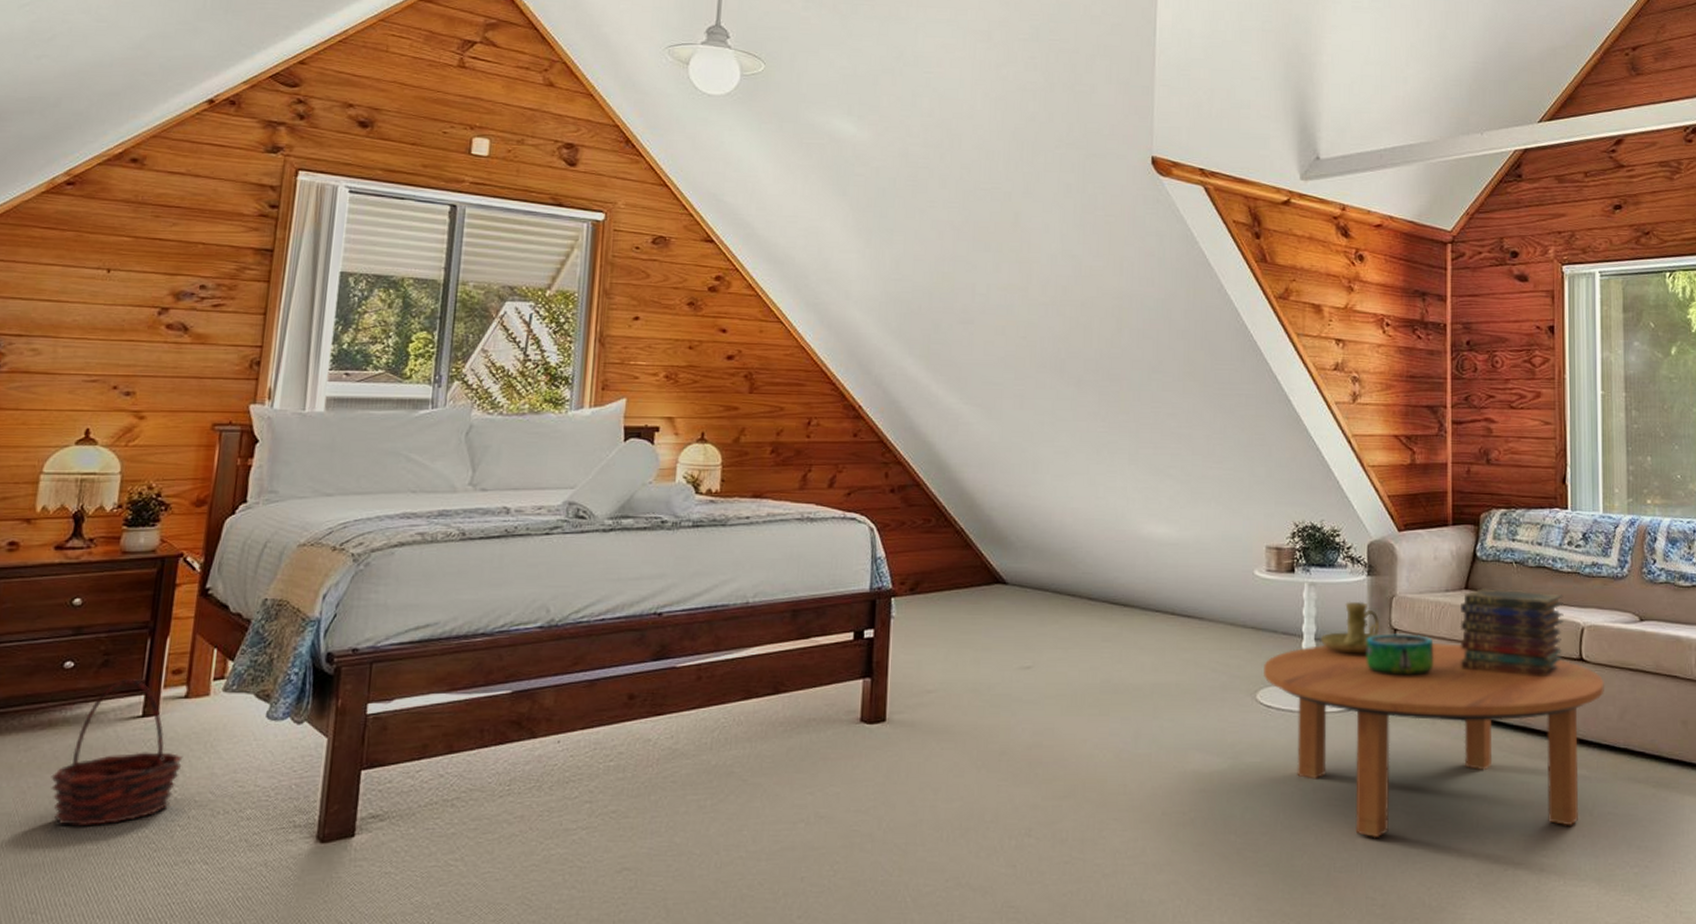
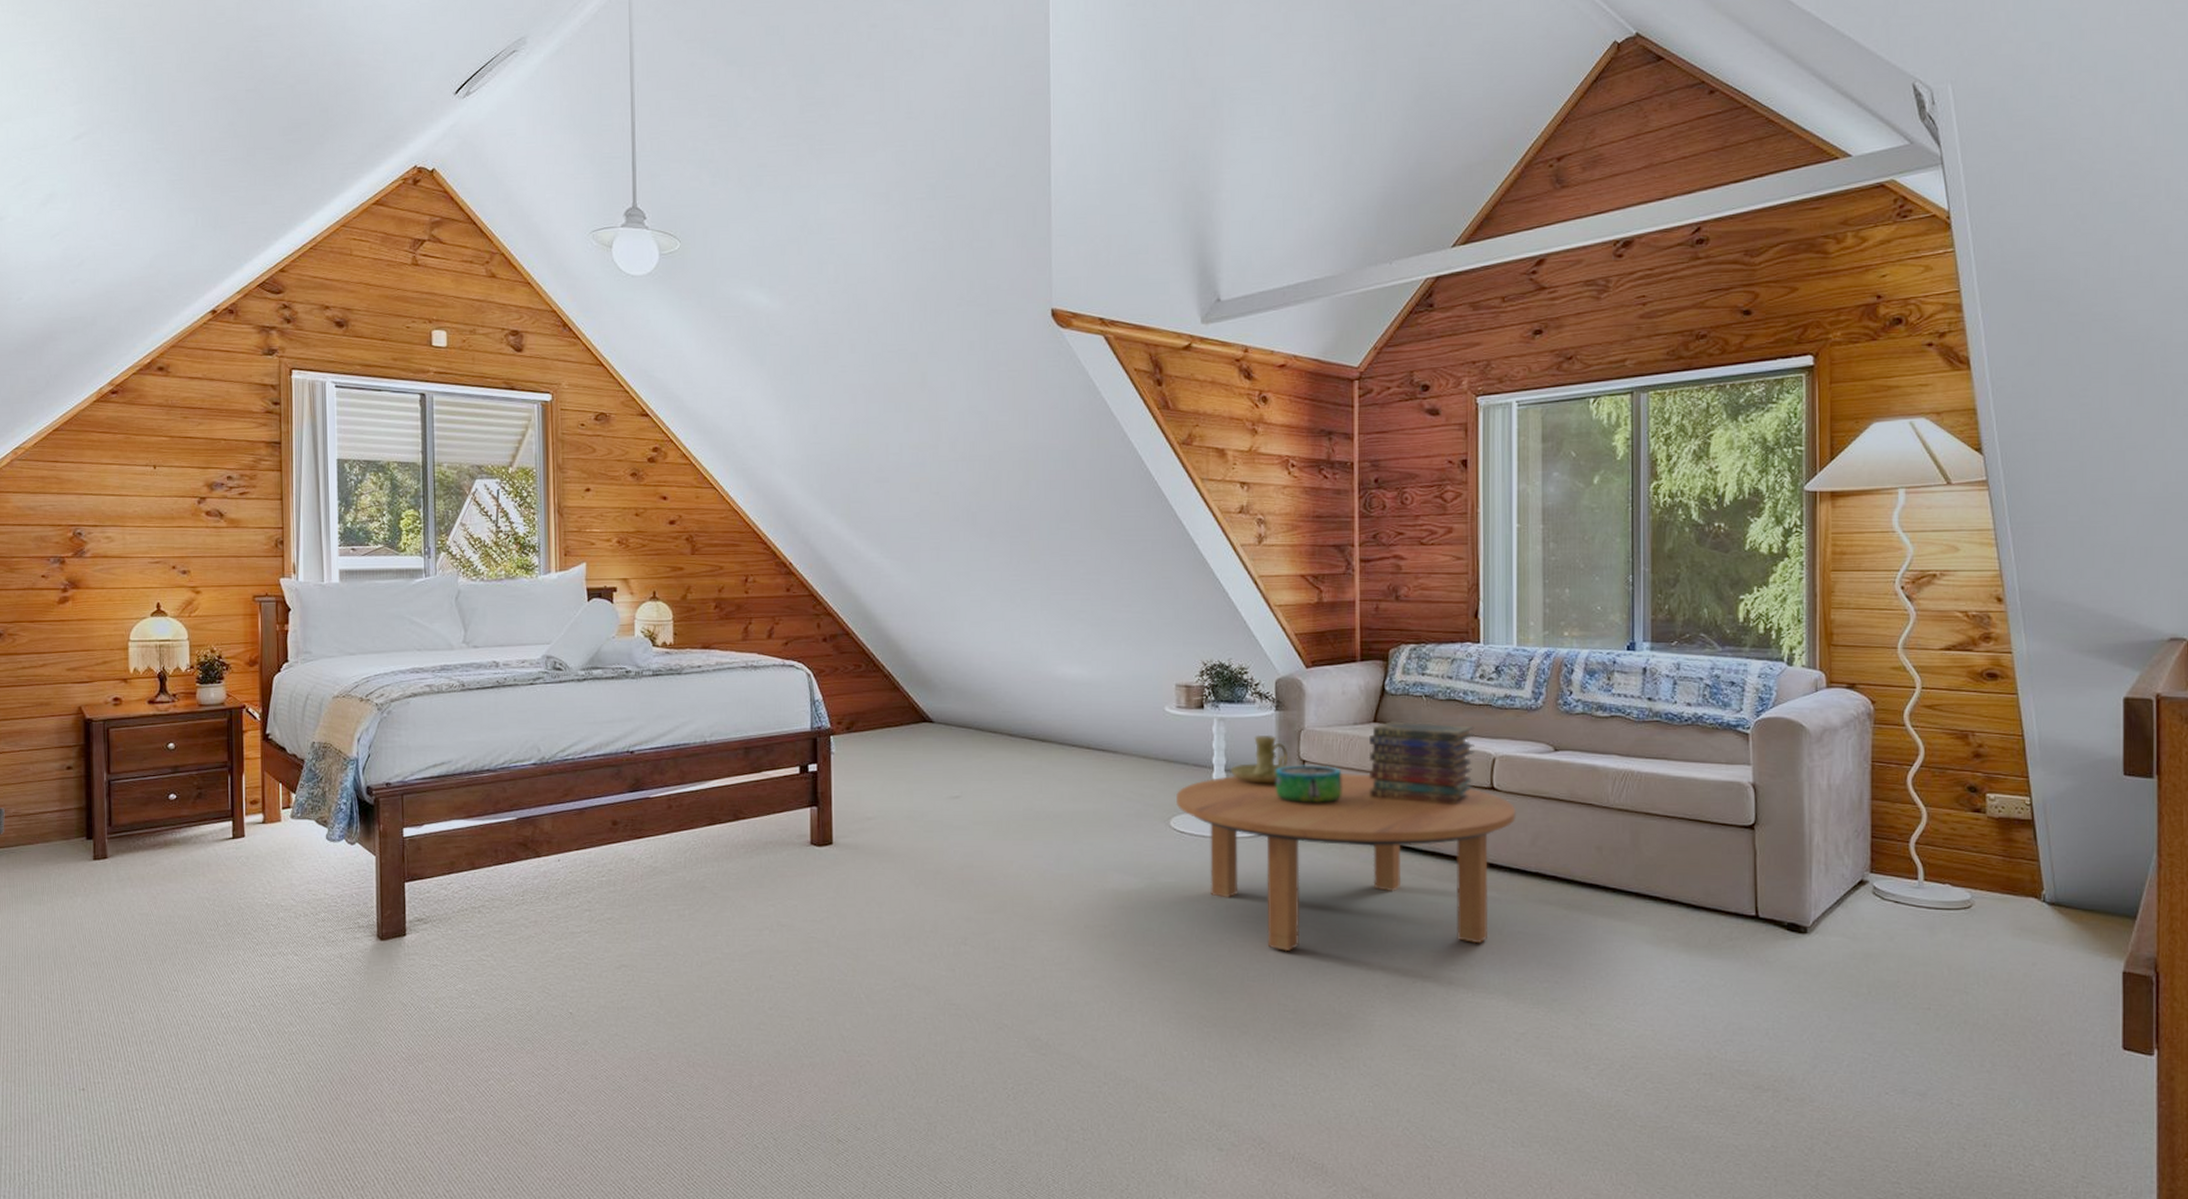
basket: present [51,679,183,827] -> none [172,808,268,925]

